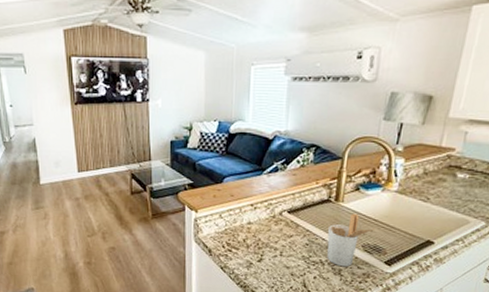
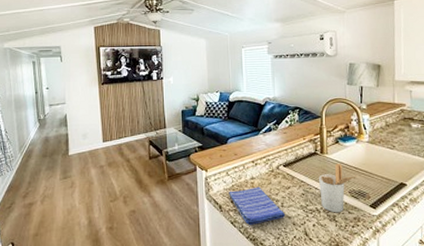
dish towel: none [220,232,284,273] -> present [229,186,286,226]

